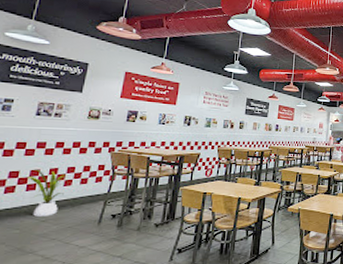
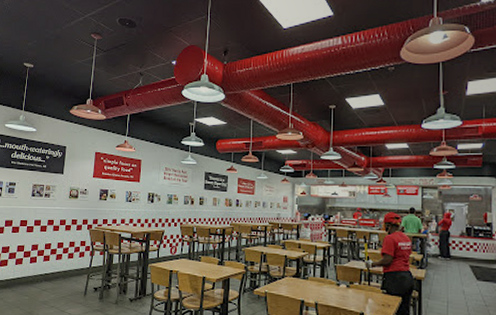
house plant: present [27,169,66,216] -> none [30,244,57,286]

